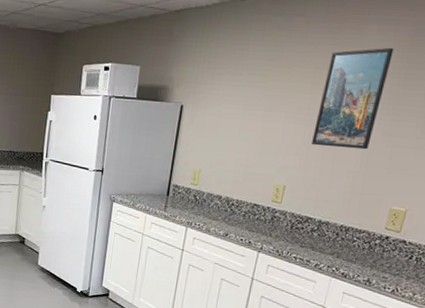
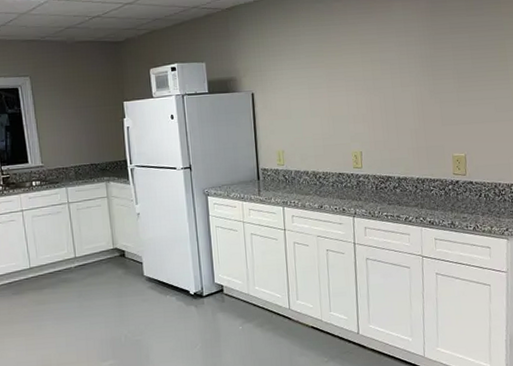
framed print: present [312,47,394,150] -> none [371,19,422,112]

